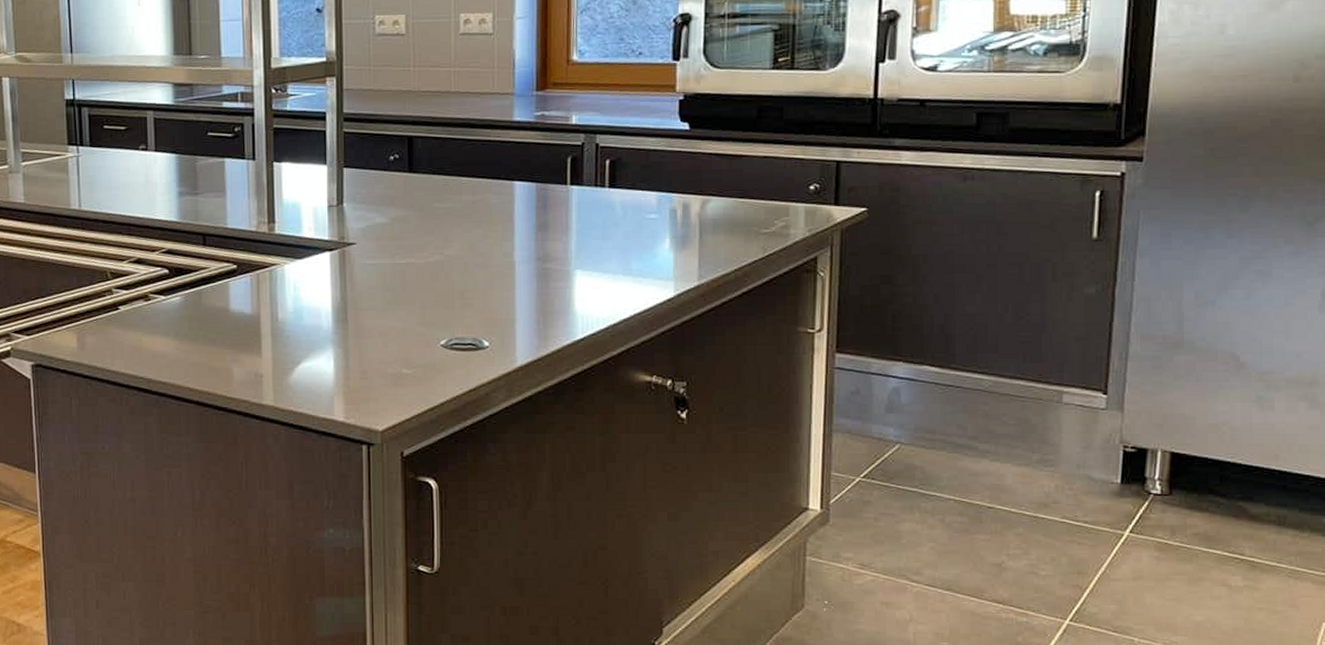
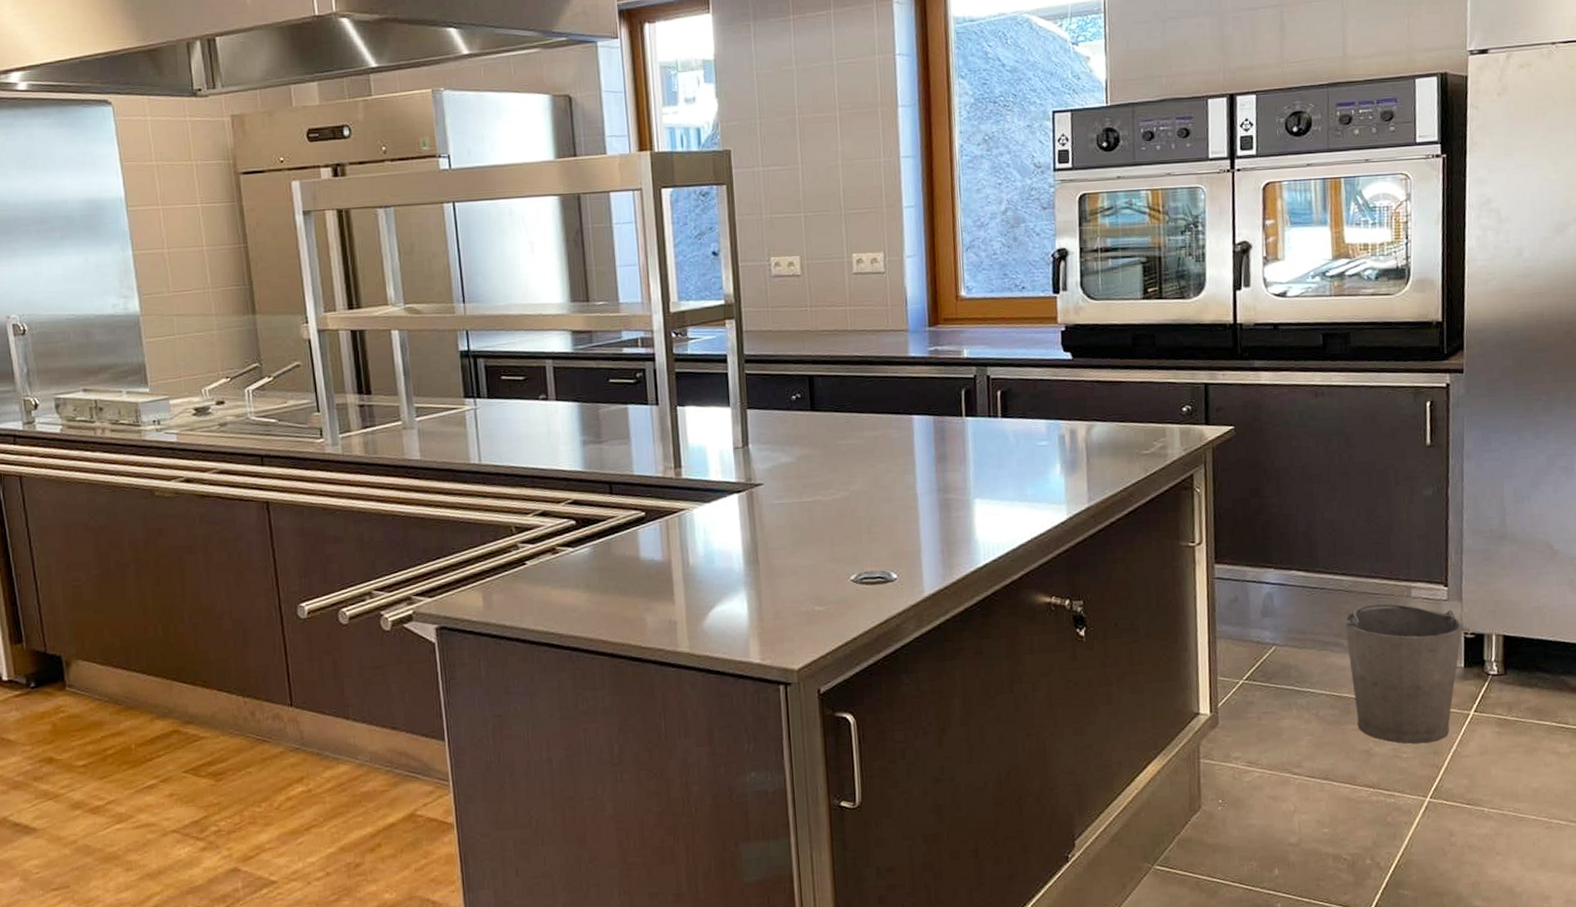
bucket: none [981,407,1122,561] -> present [1344,603,1463,744]

